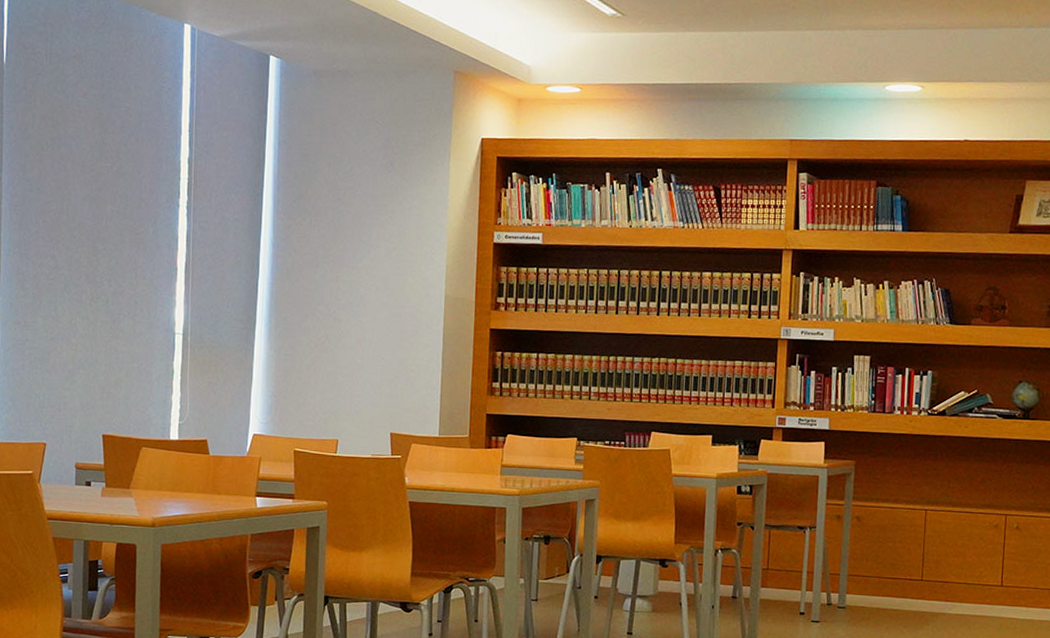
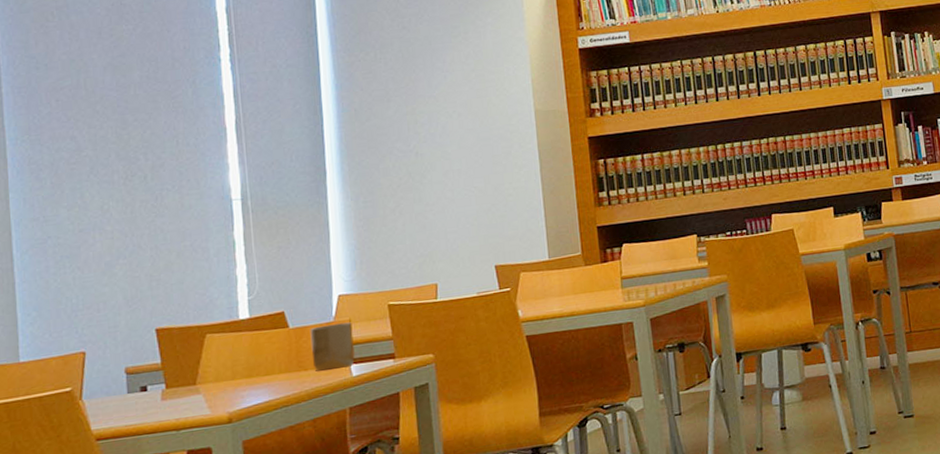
mug: none [225,458,262,499] -> present [310,322,355,371]

